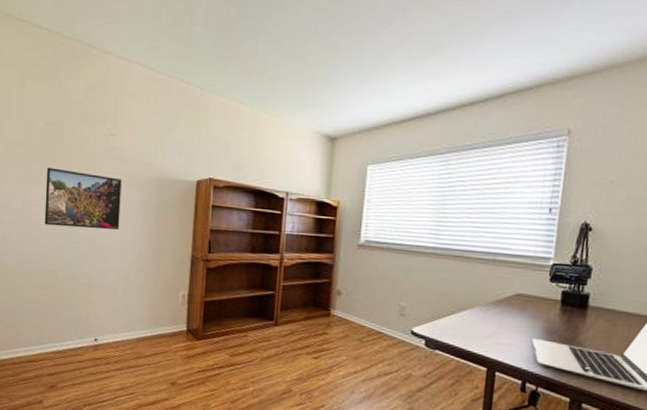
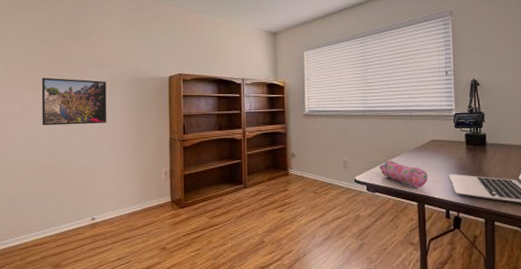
pencil case: none [444,312,505,351] -> present [379,160,428,189]

